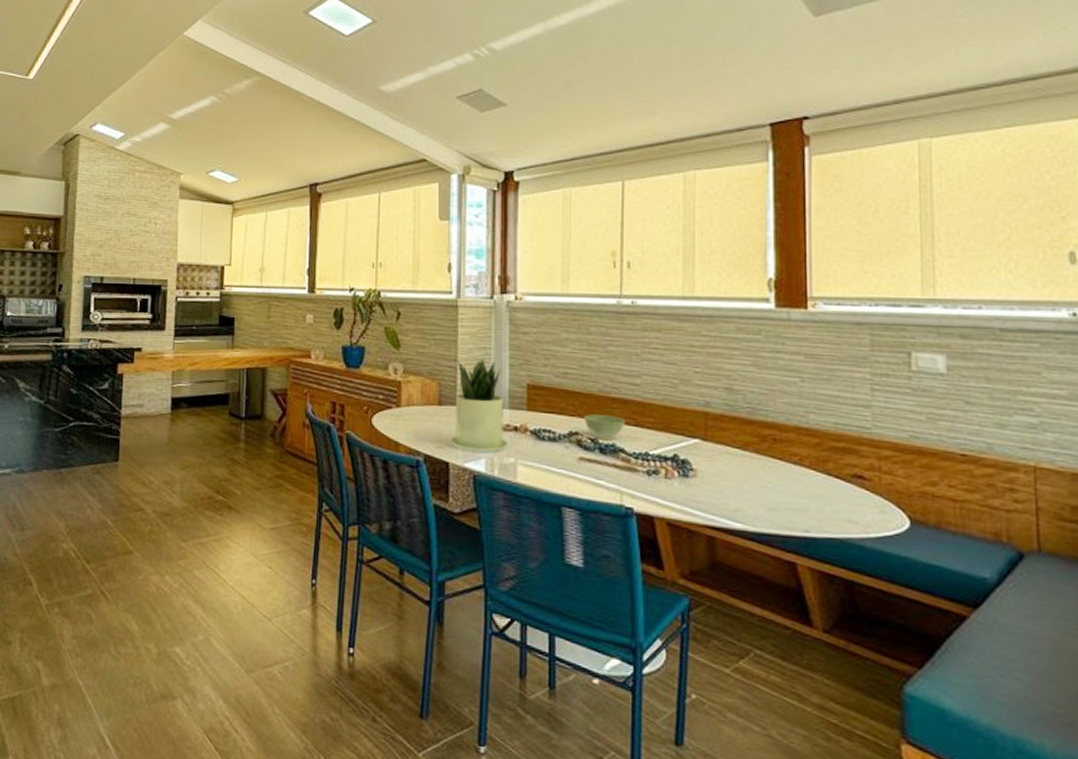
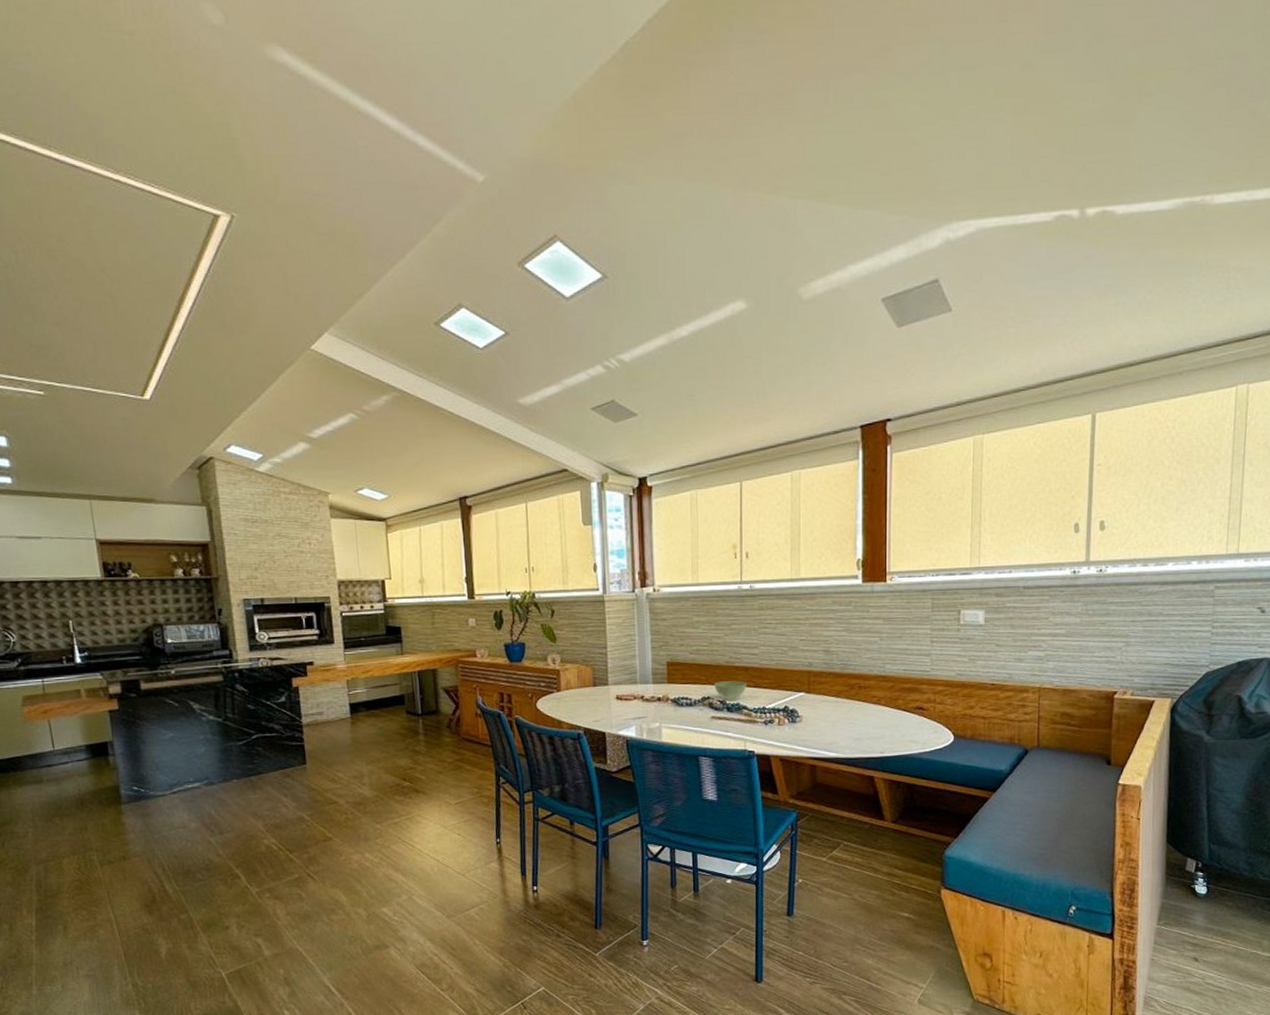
planter: present [451,359,509,453] -> none [605,644,654,721]

